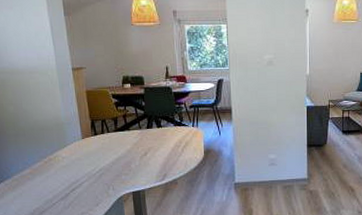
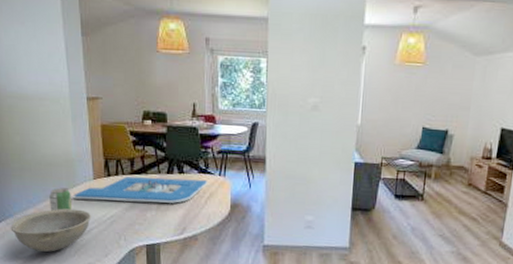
bowl: none [9,166,83,206] -> present [10,208,92,252]
beverage can: none [43,148,65,170] -> present [49,187,73,211]
board game: none [64,132,183,157] -> present [72,176,208,203]

